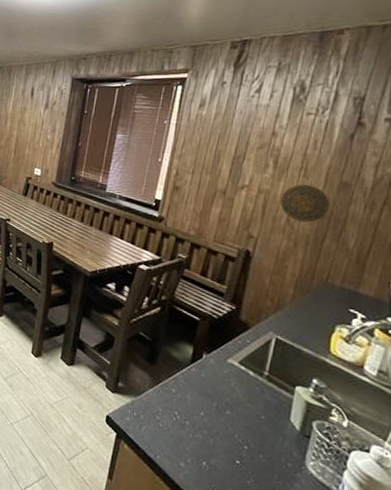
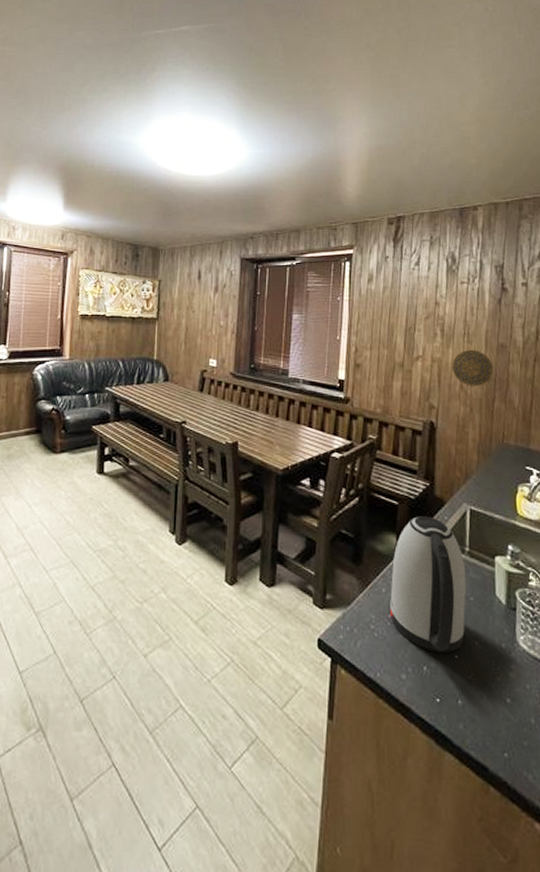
kettle: none [177,334,261,458] -> present [390,516,467,654]

